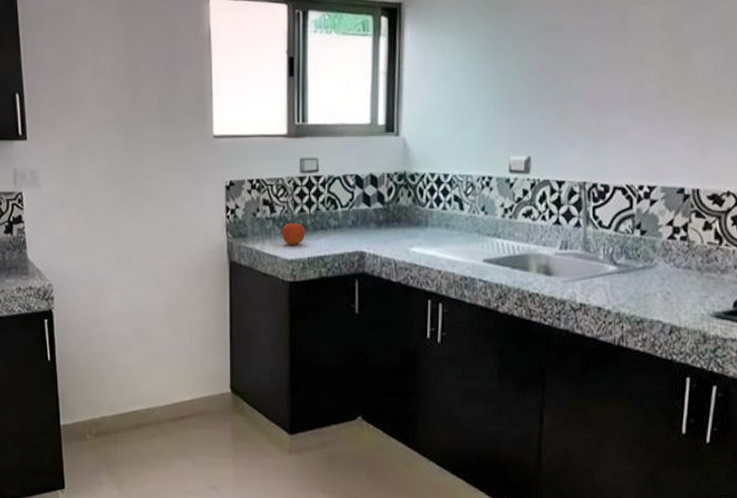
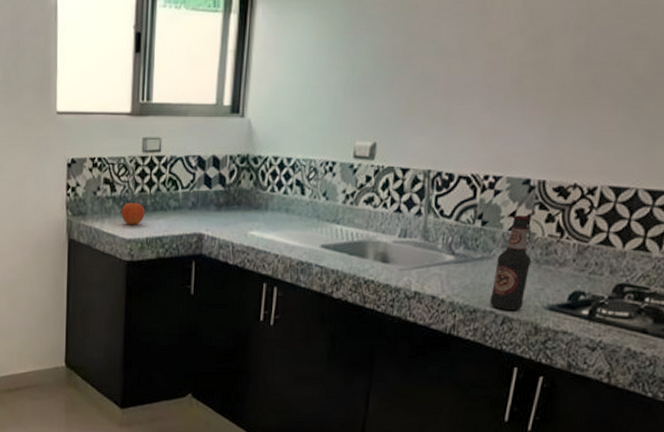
bottle: none [656,224,694,319] -> present [490,215,532,310]

